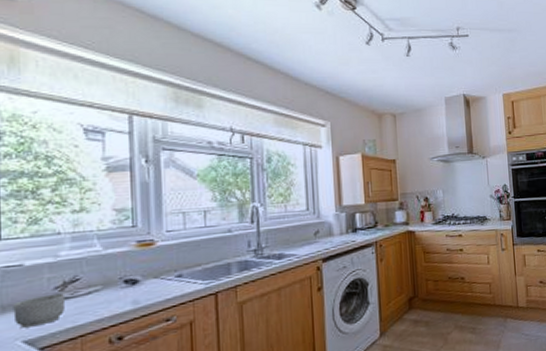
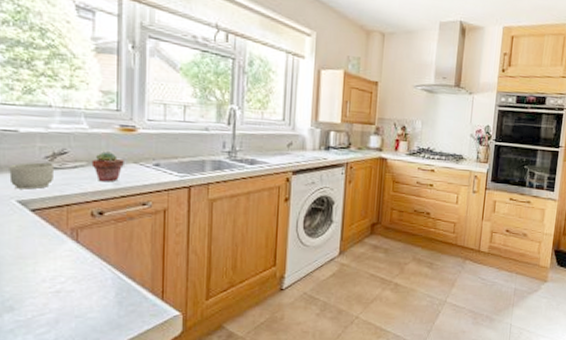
potted succulent: none [107,270,143,304] -> present [91,151,124,182]

